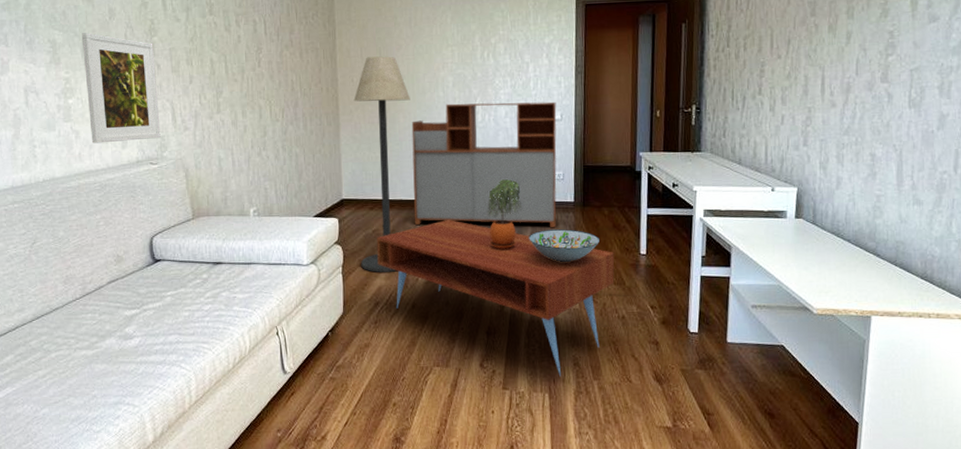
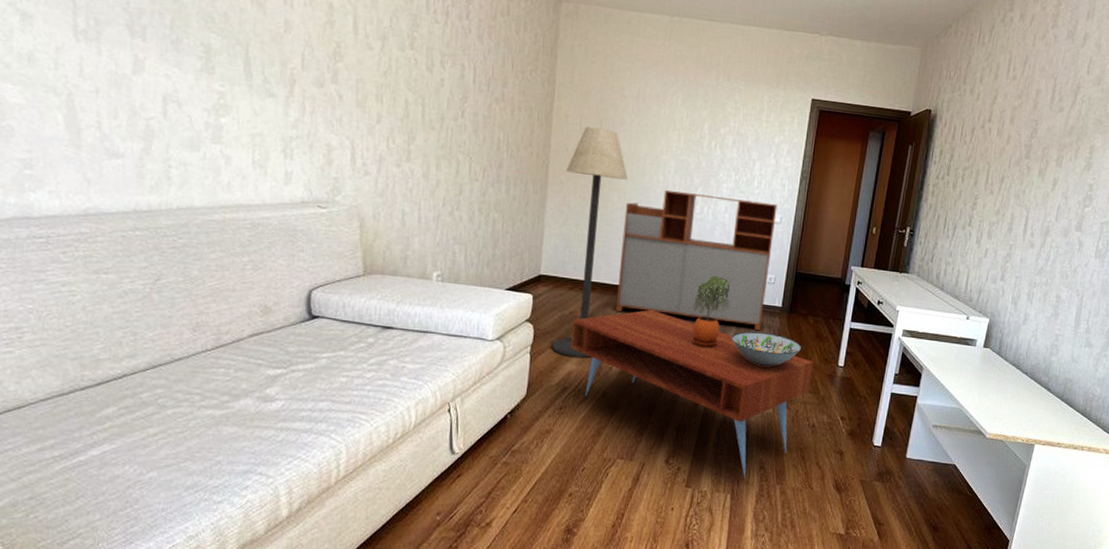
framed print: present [82,33,161,144] -> none [246,42,337,180]

